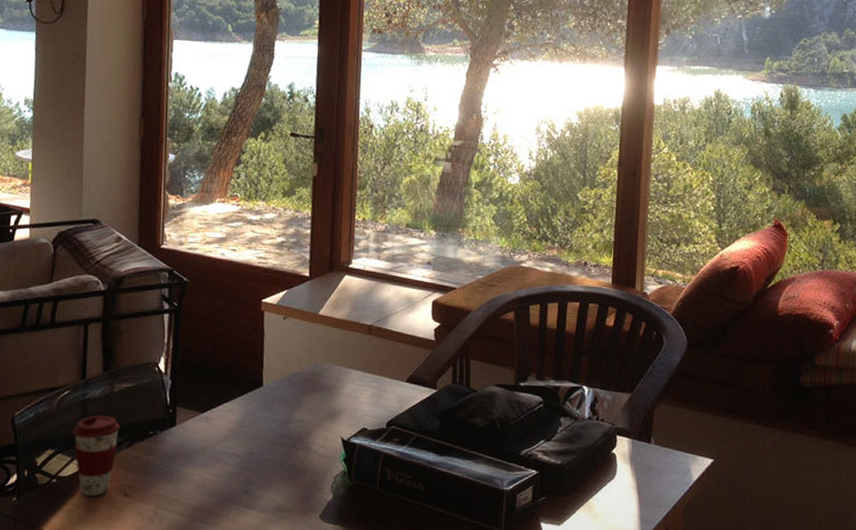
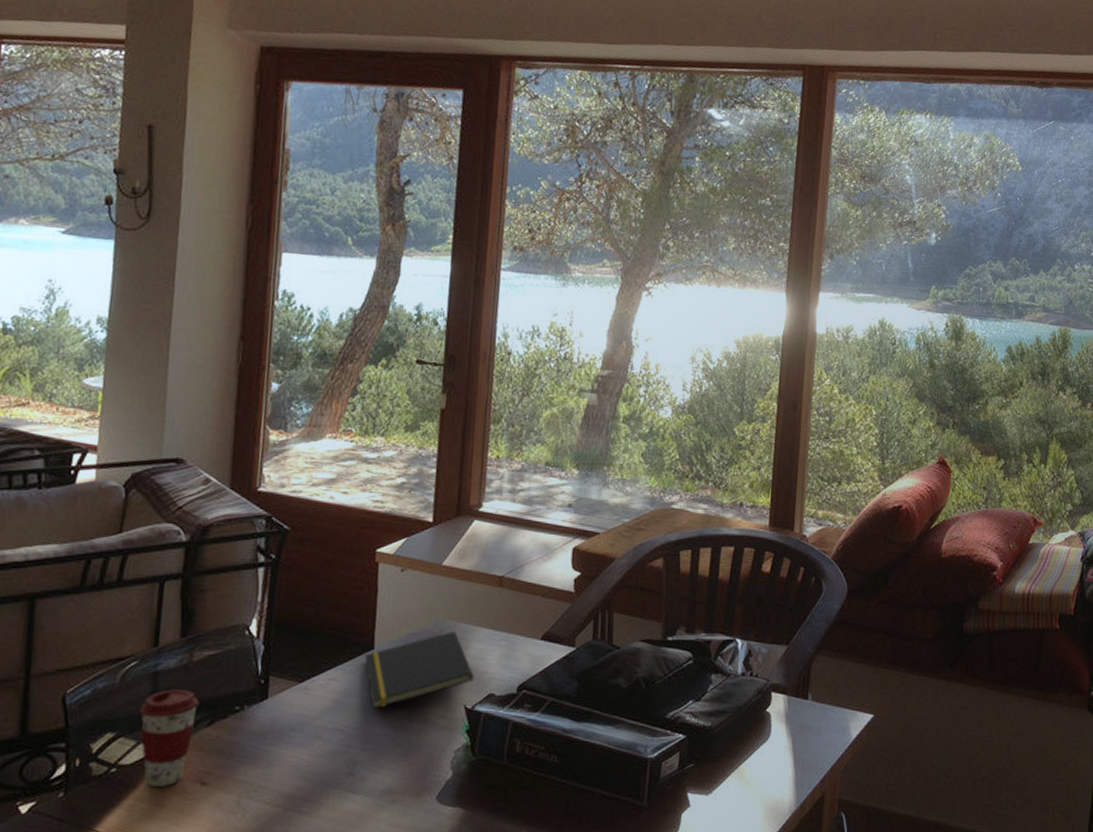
notepad: none [255,373,349,438] -> present [365,631,474,710]

